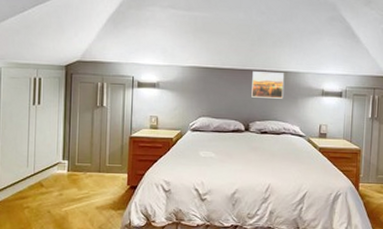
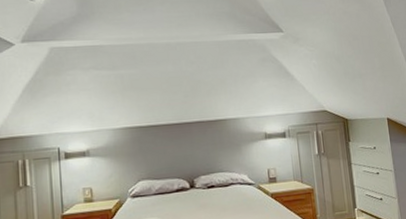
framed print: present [251,71,285,99] -> none [190,121,226,151]

